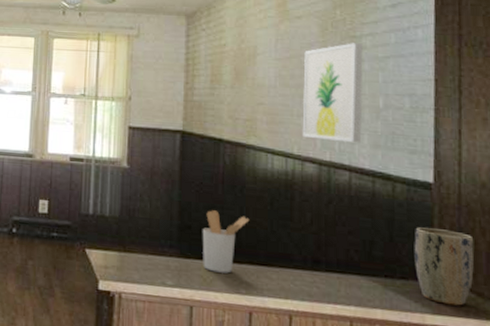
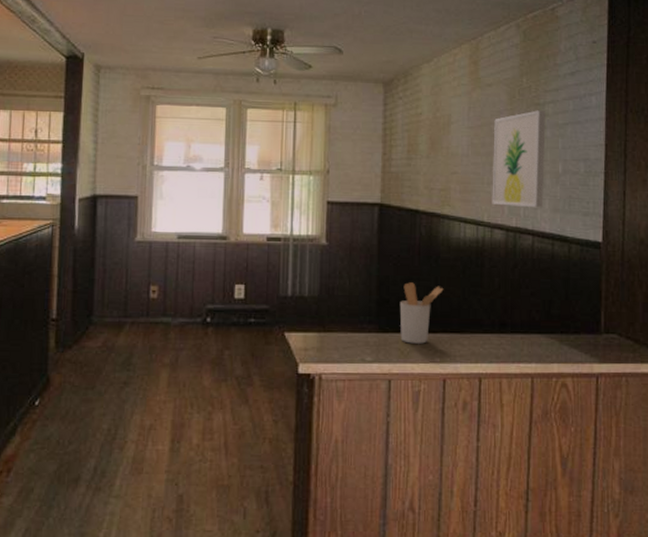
plant pot: present [414,227,475,306] -> none [585,284,633,353]

